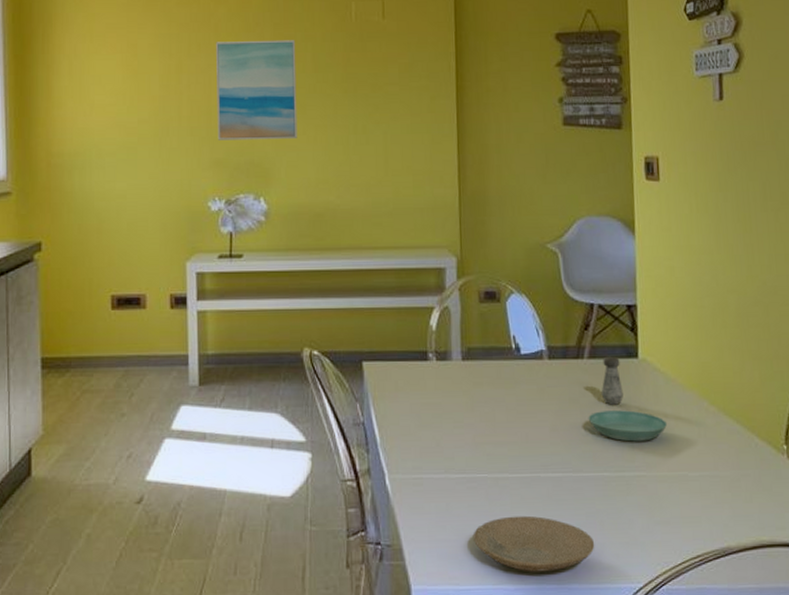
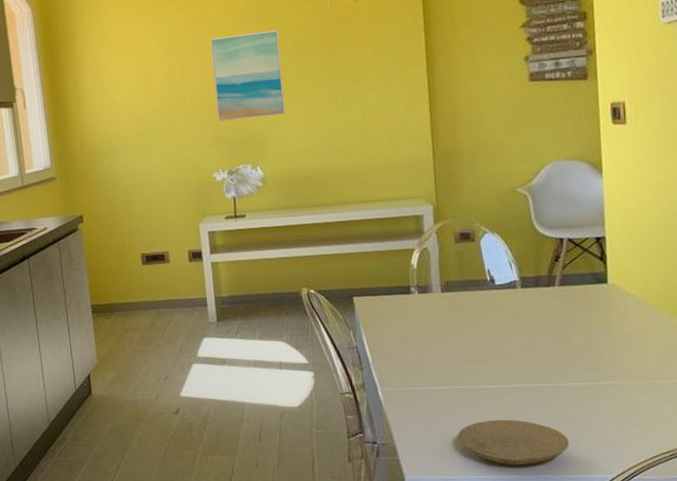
saucer: present [588,410,668,442] -> none [560,329,638,356]
salt shaker: present [601,356,623,405] -> none [572,283,594,325]

